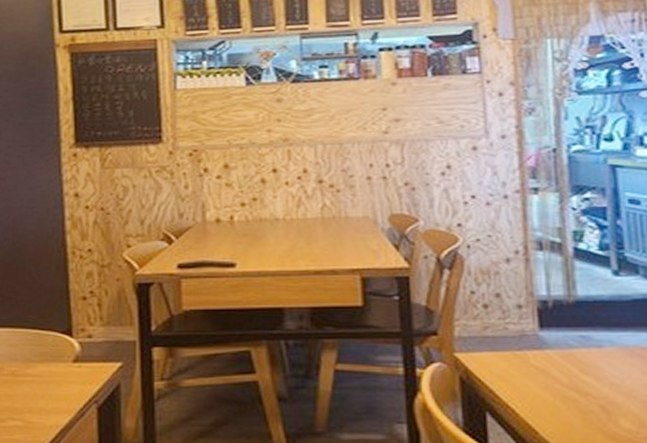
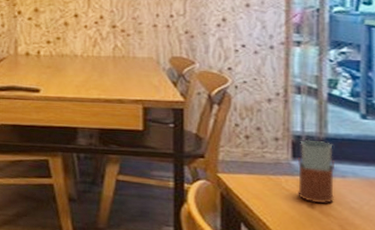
drinking glass: none [545,304,591,381] -> present [297,139,336,203]

